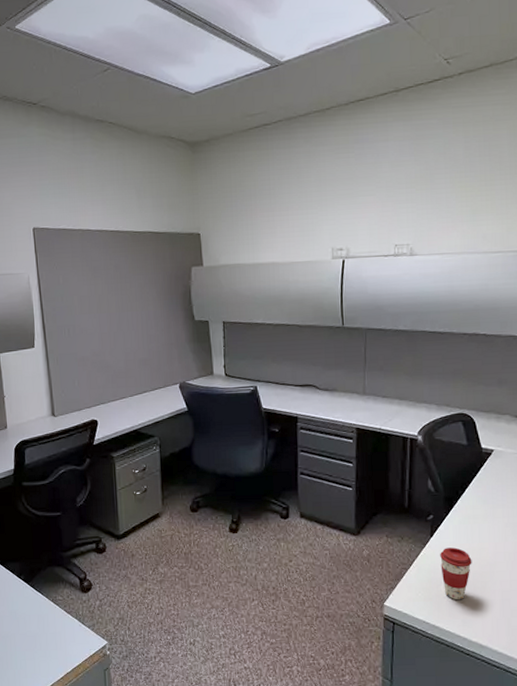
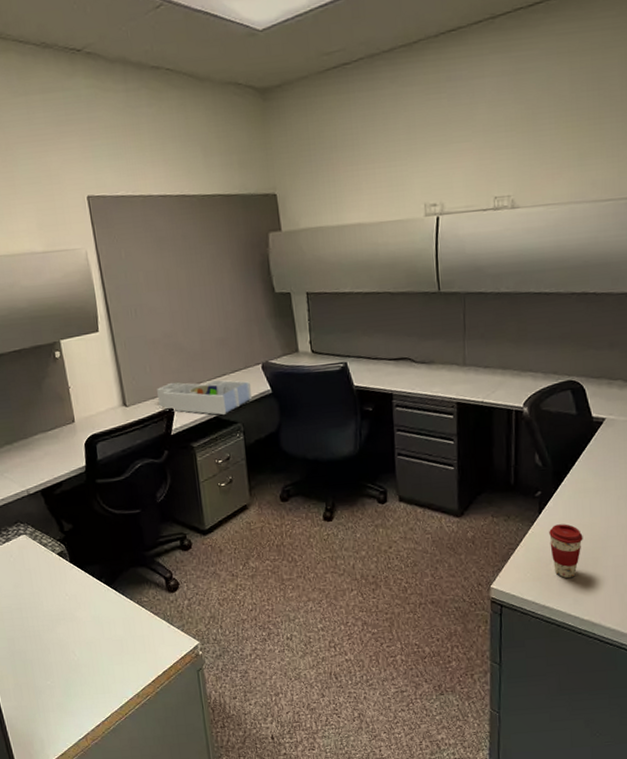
desk organizer: none [82,396,170,428] -> present [156,380,253,415]

